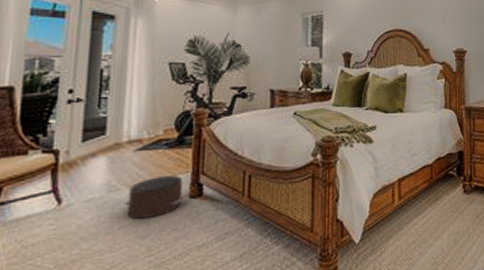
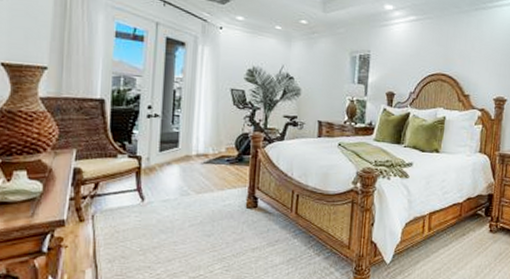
pouf: present [124,176,191,220] -> none [193,187,248,222]

